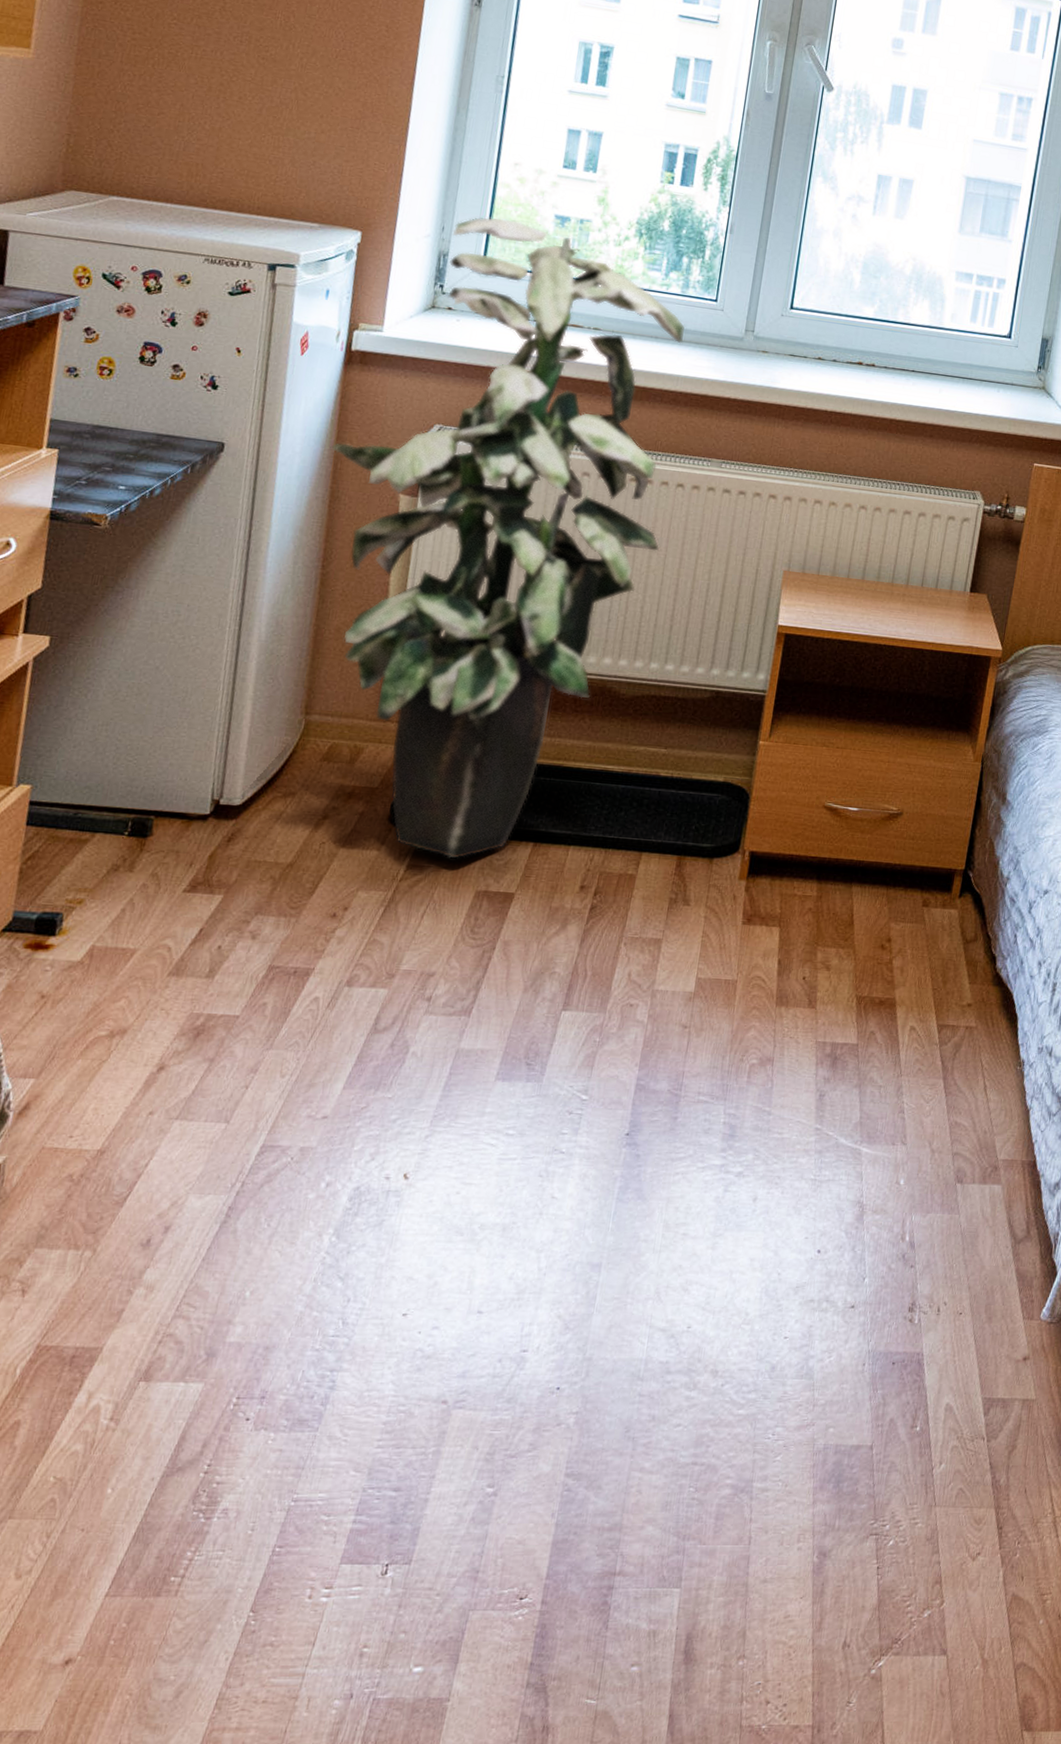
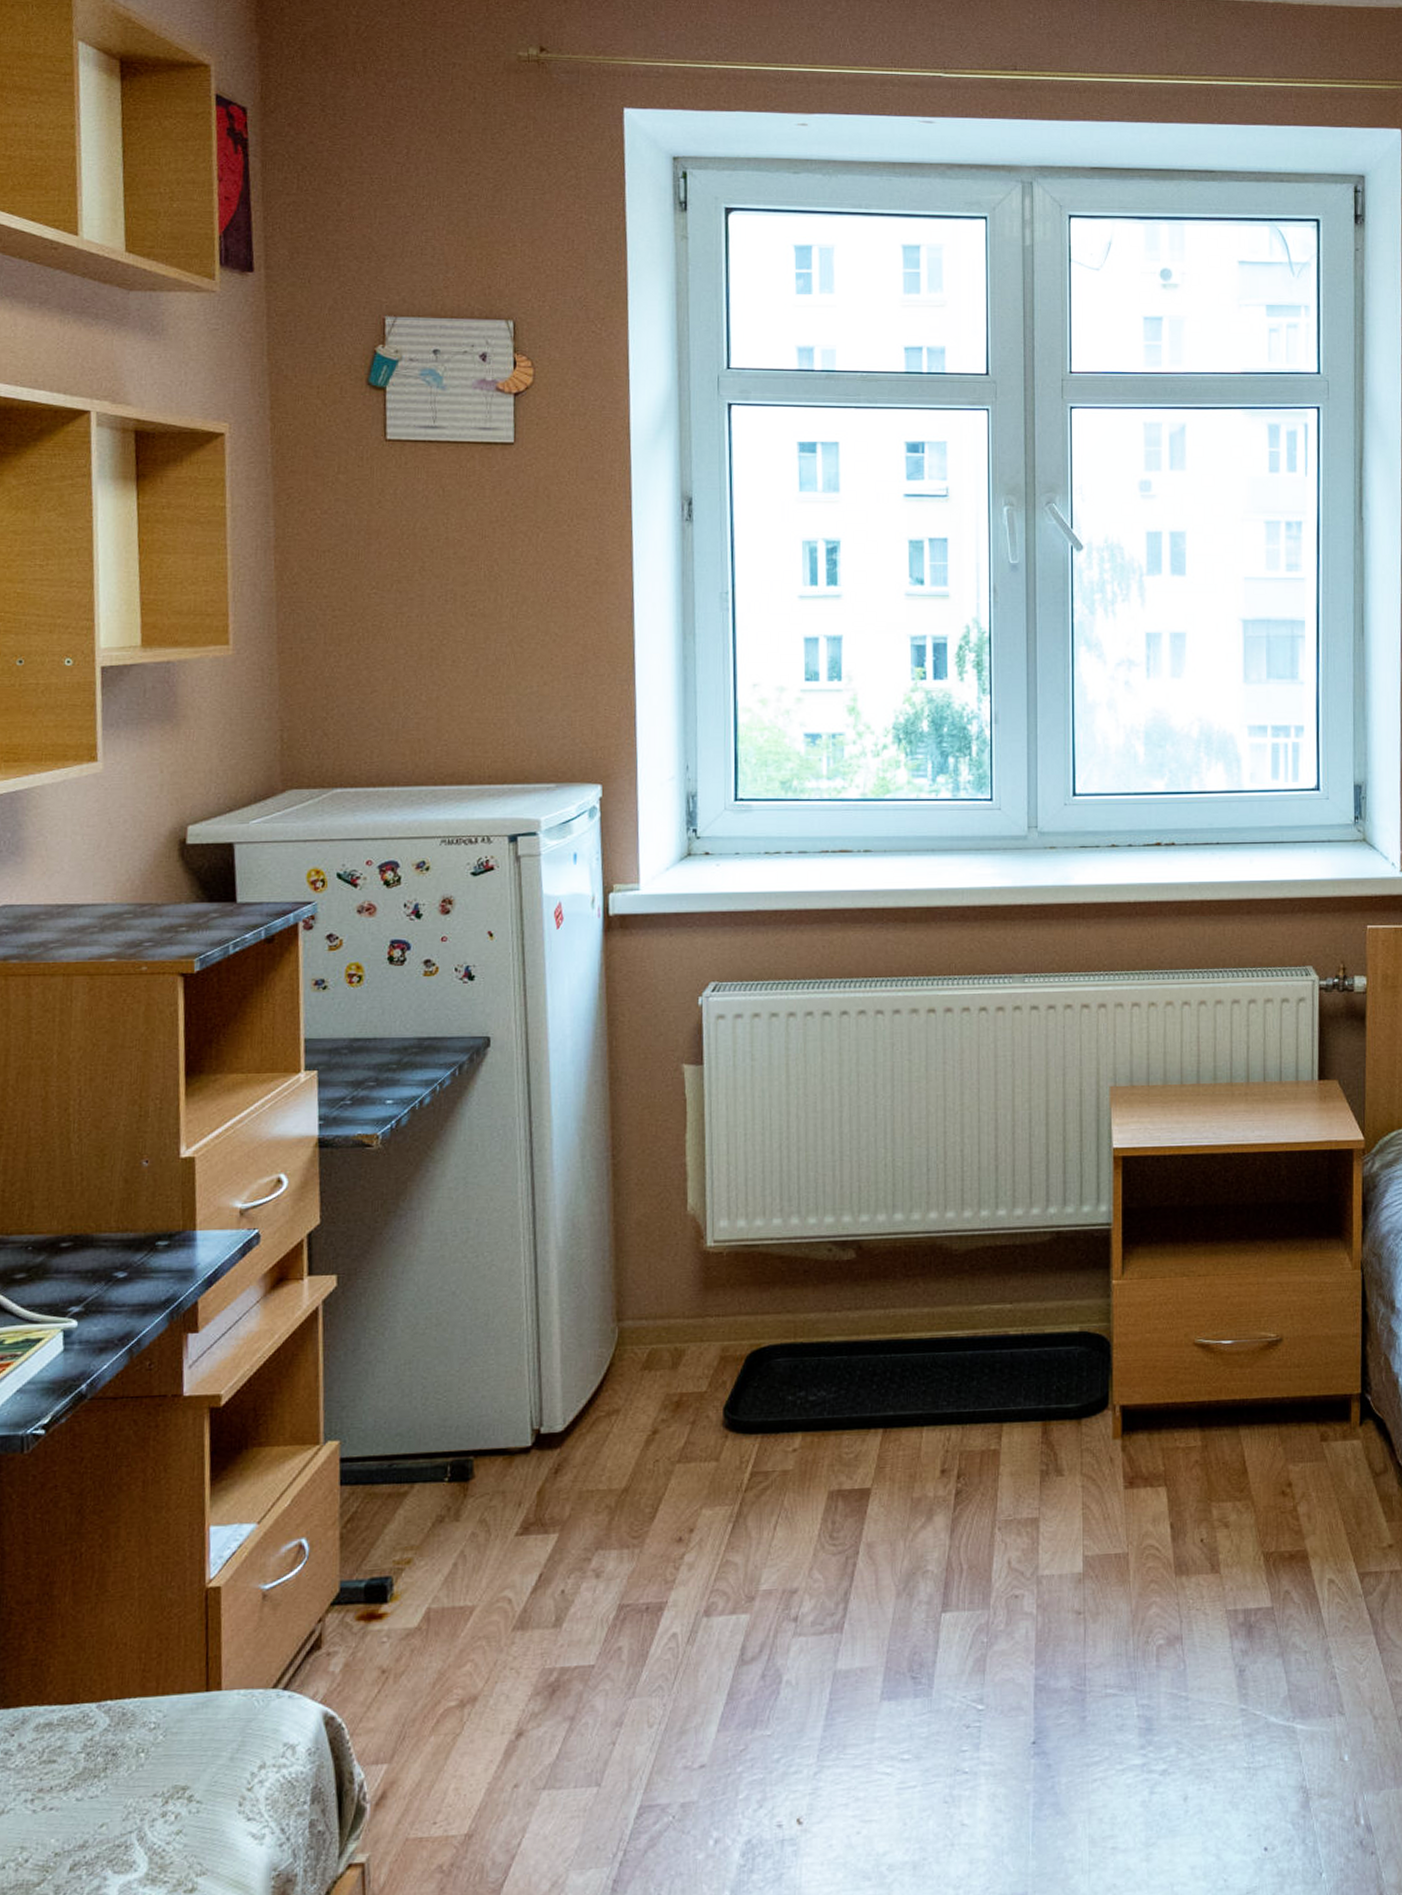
indoor plant: present [329,217,685,859] -> none [602,746,970,1459]

